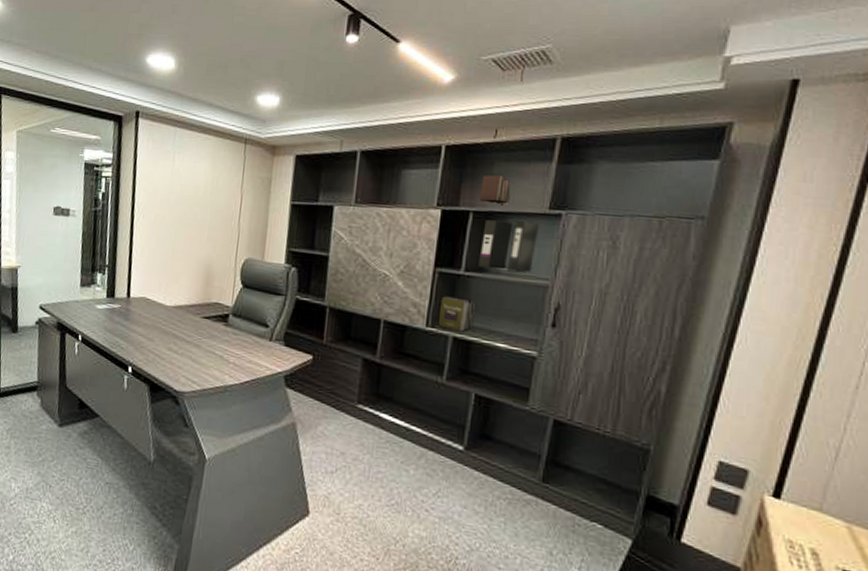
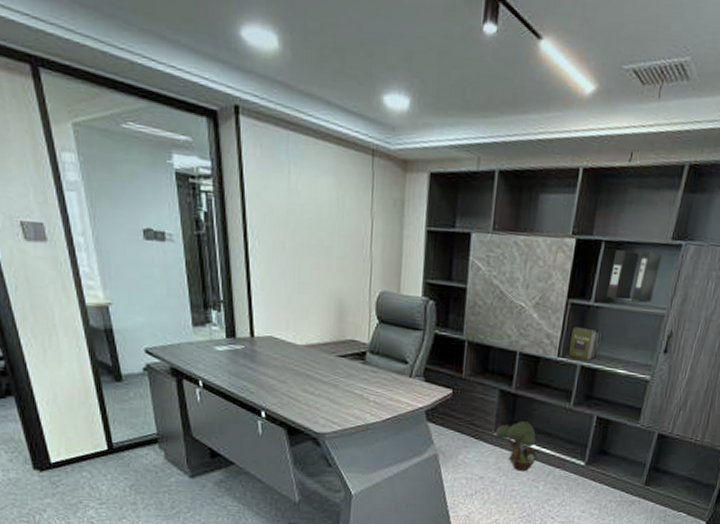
decorative tree: none [357,394,405,452] -> present [495,421,537,472]
books: present [479,175,510,205] -> none [611,202,640,234]

